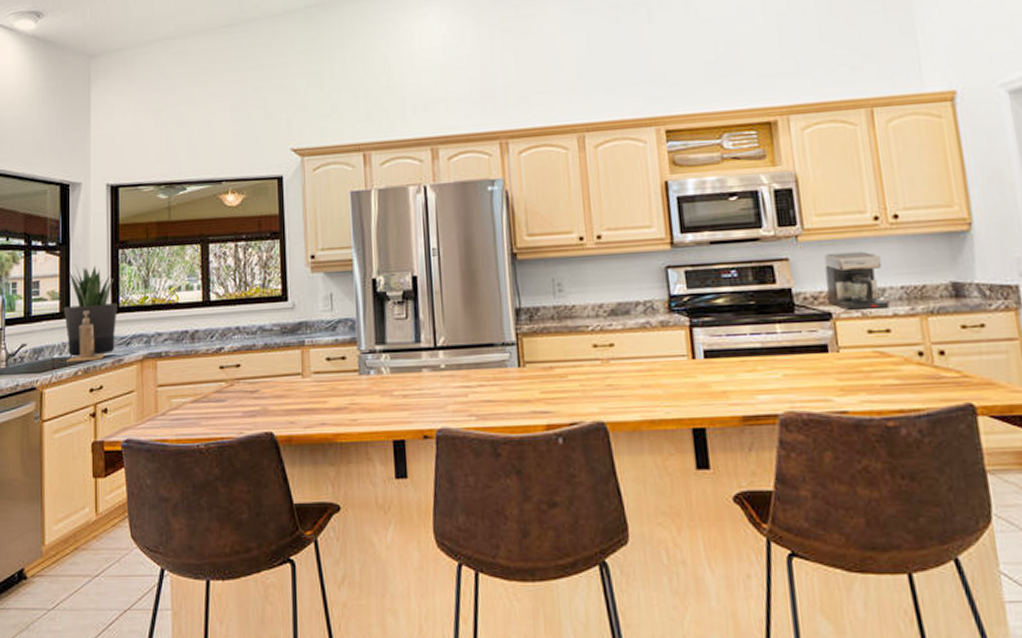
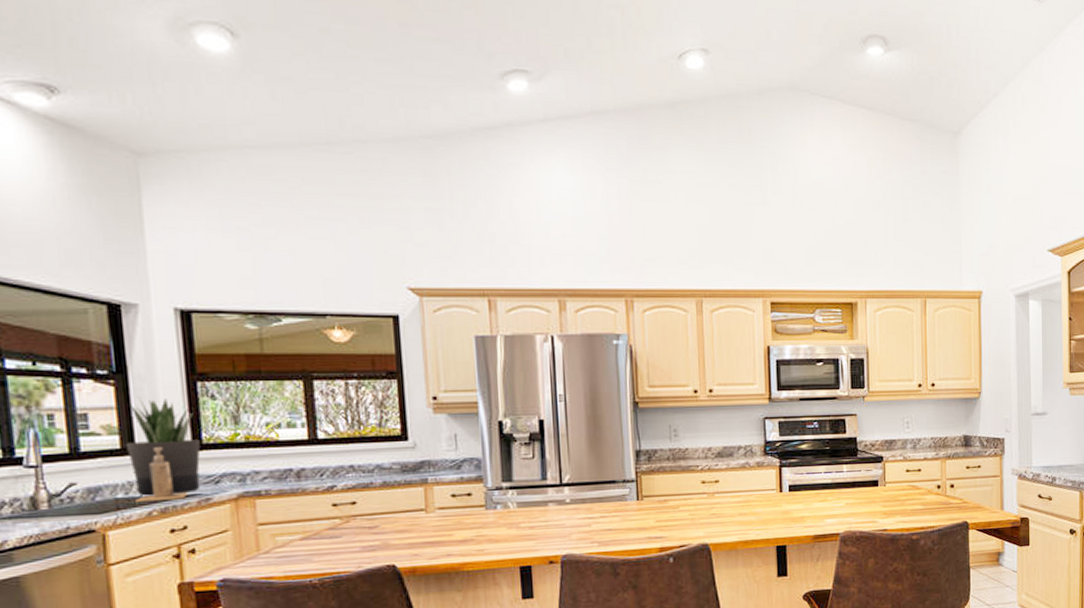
coffee maker: present [824,251,890,312] -> none [881,410,922,456]

